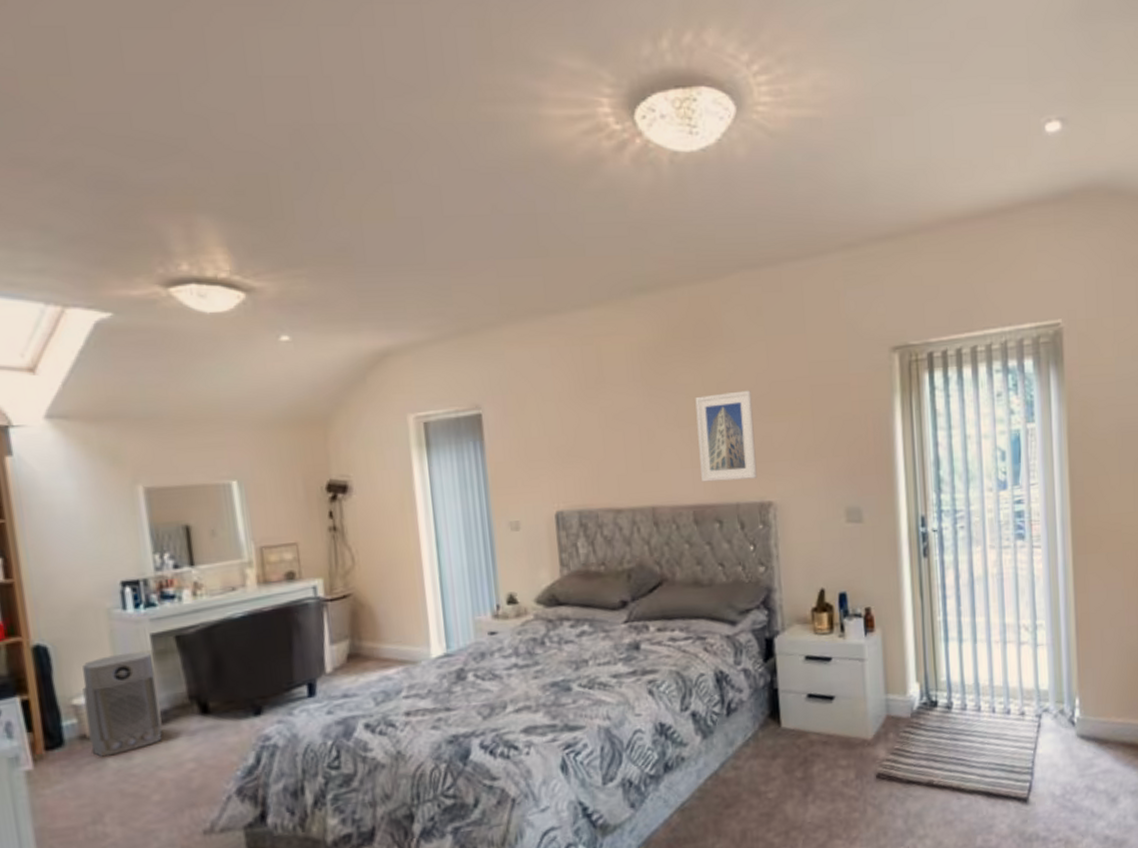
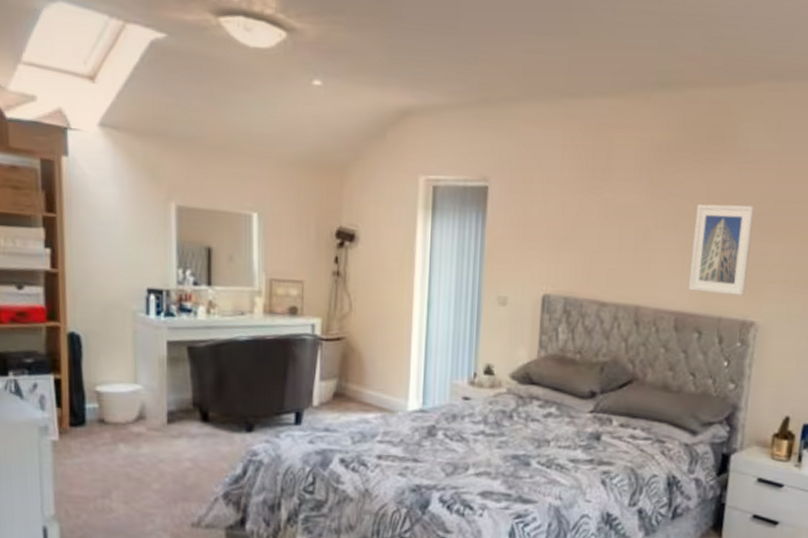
air purifier: present [82,651,163,757] -> none [105,353,168,442]

